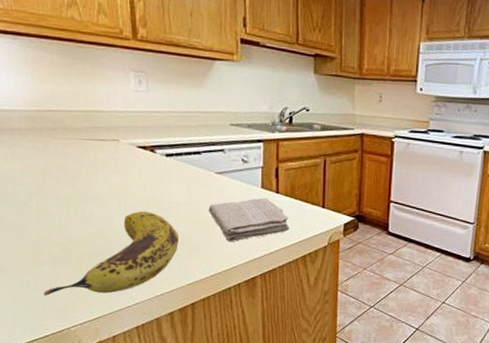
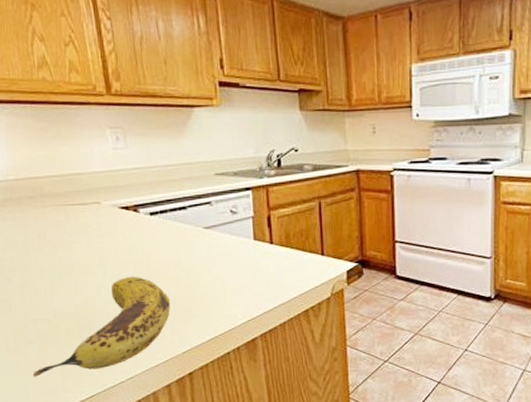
washcloth: present [208,197,290,242] -> none [199,250,288,302]

